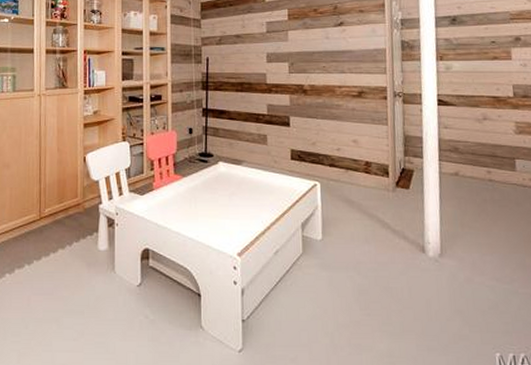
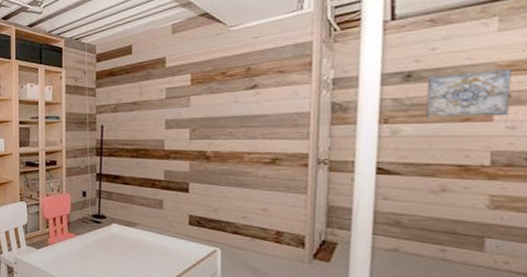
wall art: none [467,17,521,56] -> present [426,69,512,118]

